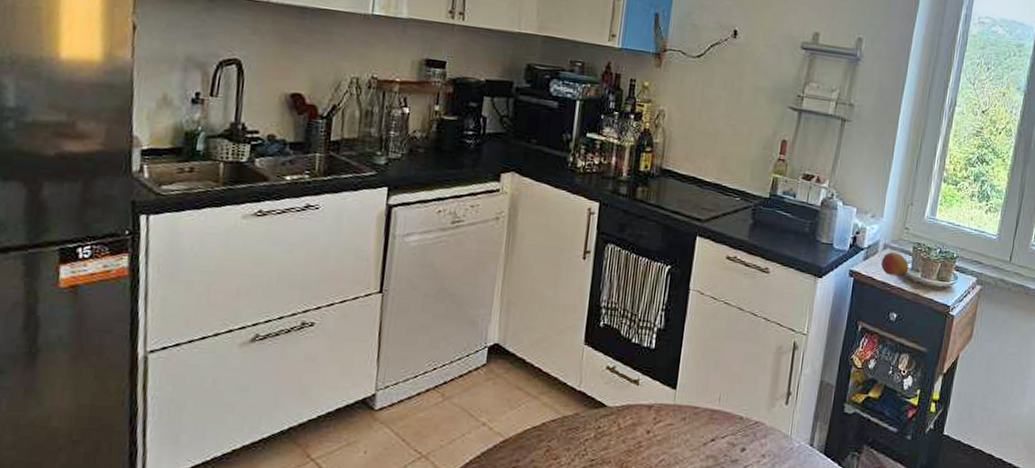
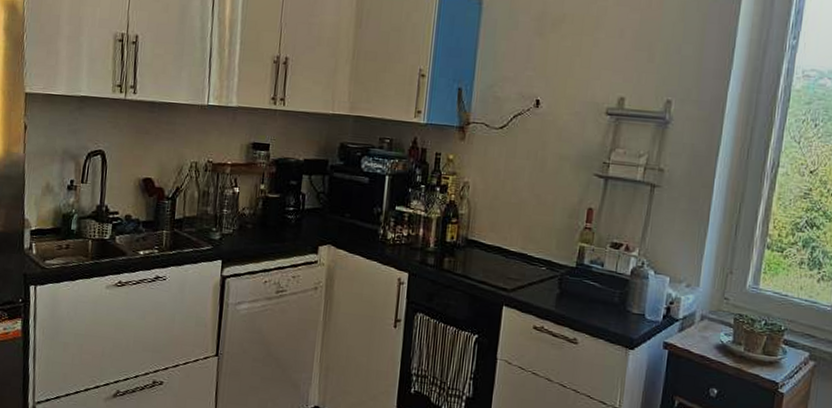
fruit: present [880,252,909,276] -> none [698,324,730,349]

